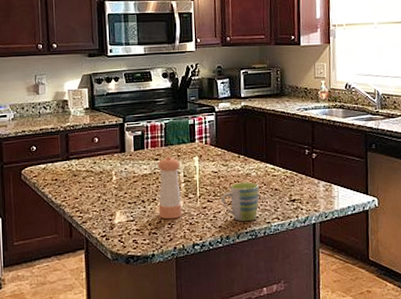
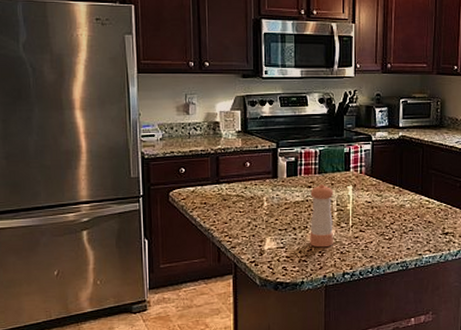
mug: present [221,182,260,221] -> none [373,213,413,252]

